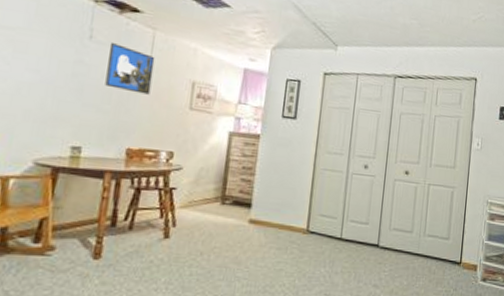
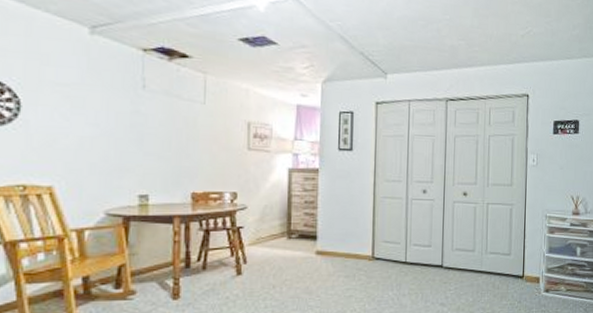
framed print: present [105,43,155,95] -> none [163,91,209,139]

